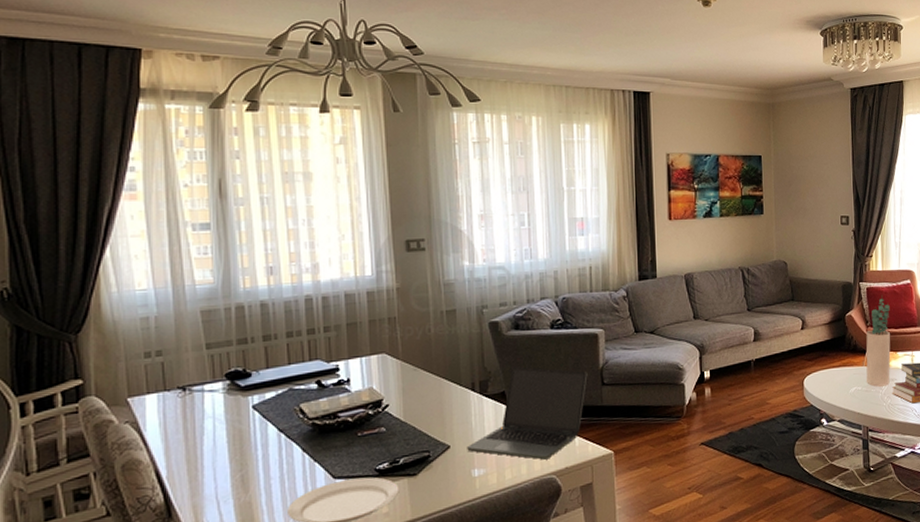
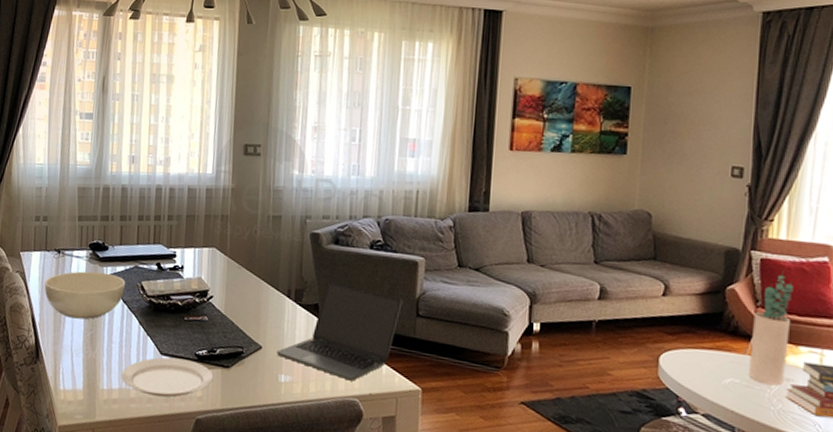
bowl: none [168,402,280,463] -> present [44,271,126,320]

